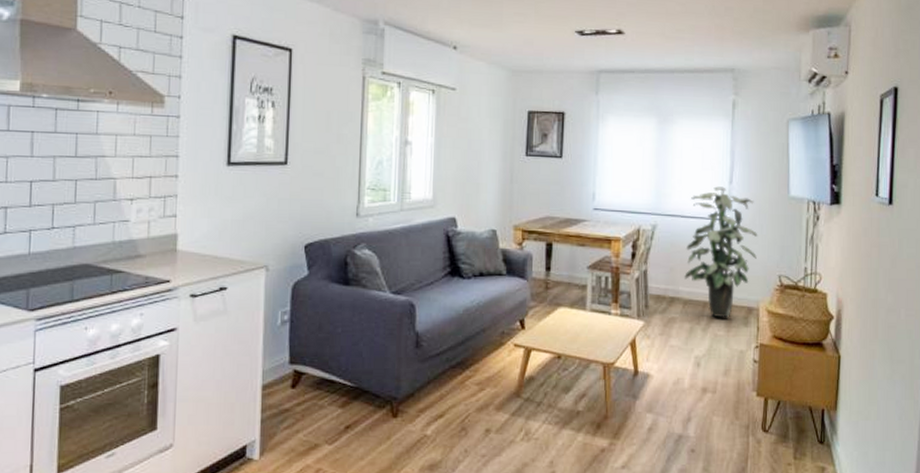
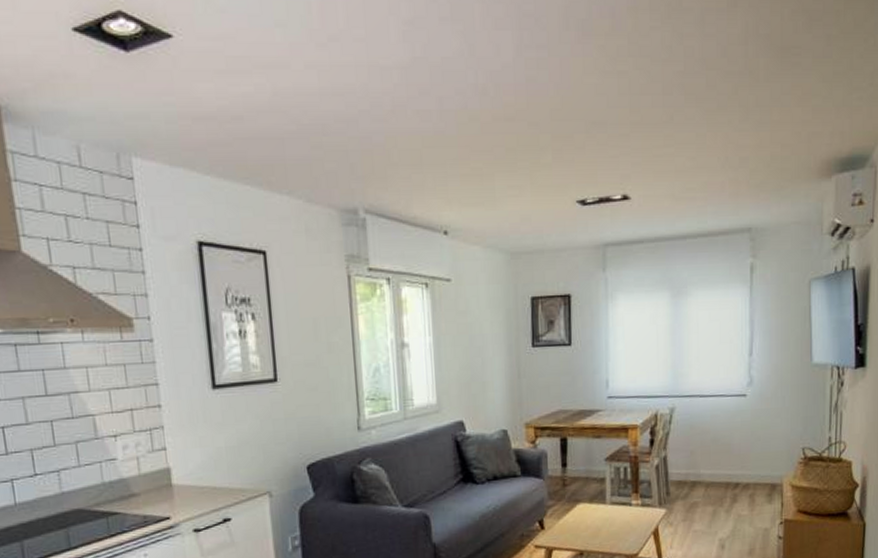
indoor plant: present [684,186,758,318] -> none [706,360,781,498]

